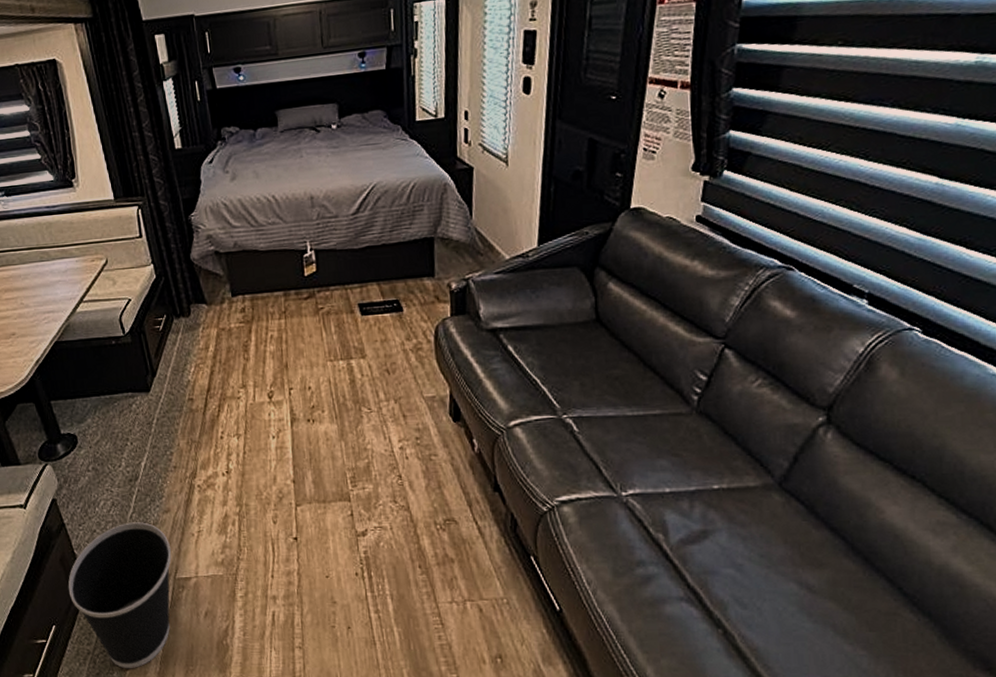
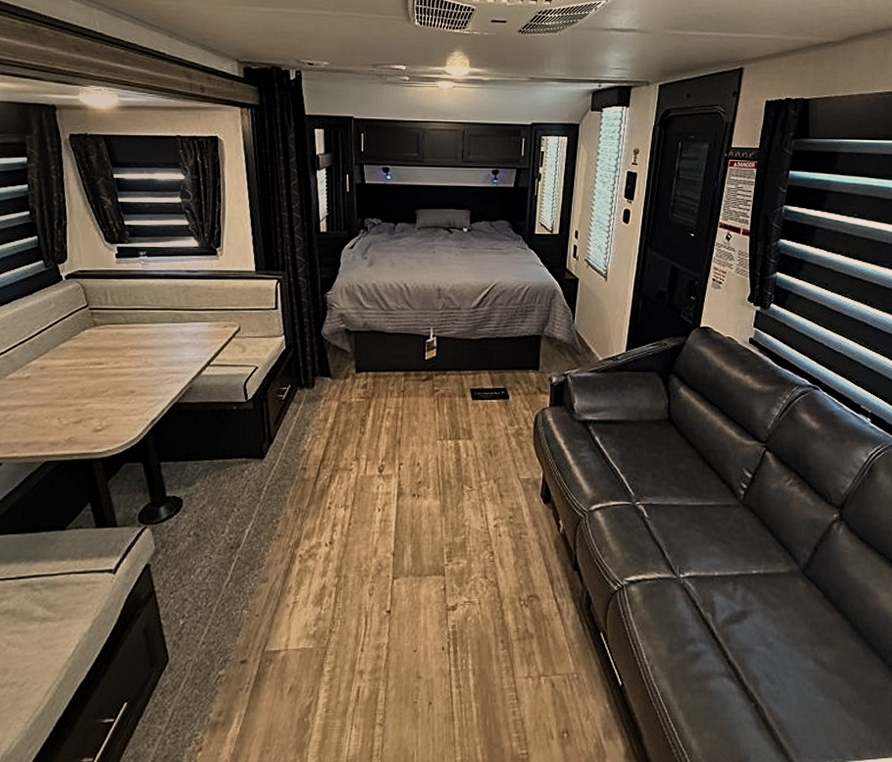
wastebasket: present [68,522,171,669] -> none [148,591,263,751]

